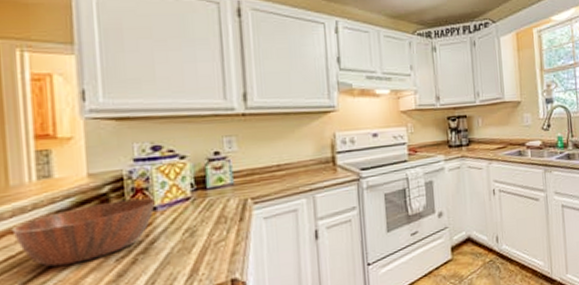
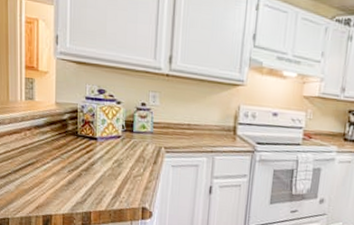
bowl: present [11,197,155,267] -> none [9,126,97,167]

